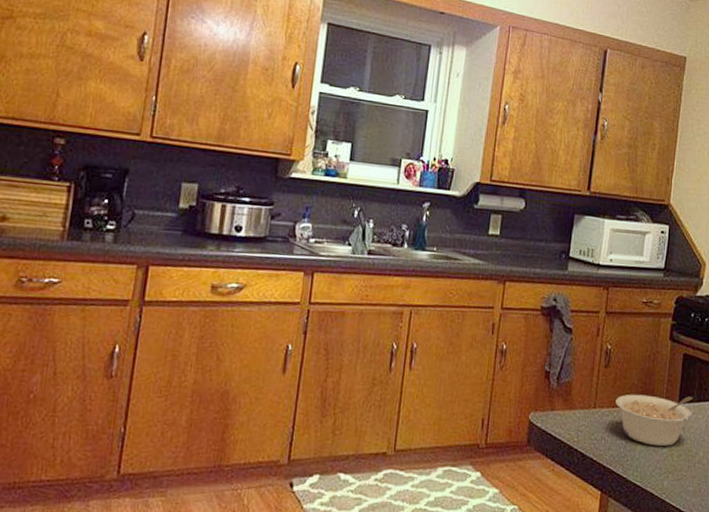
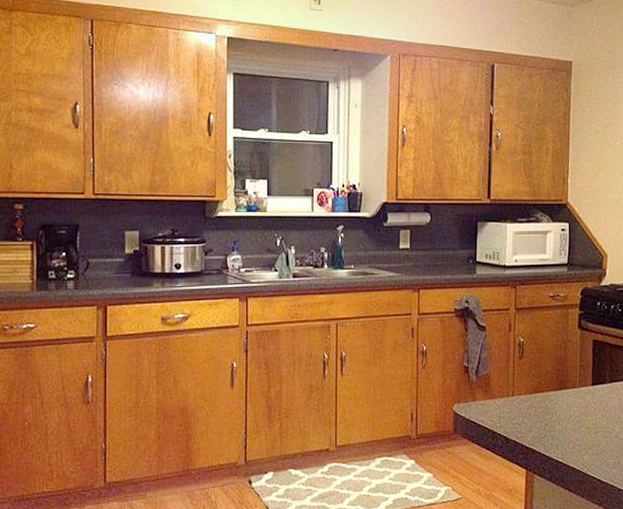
legume: present [616,394,693,447] -> none [532,378,606,426]

